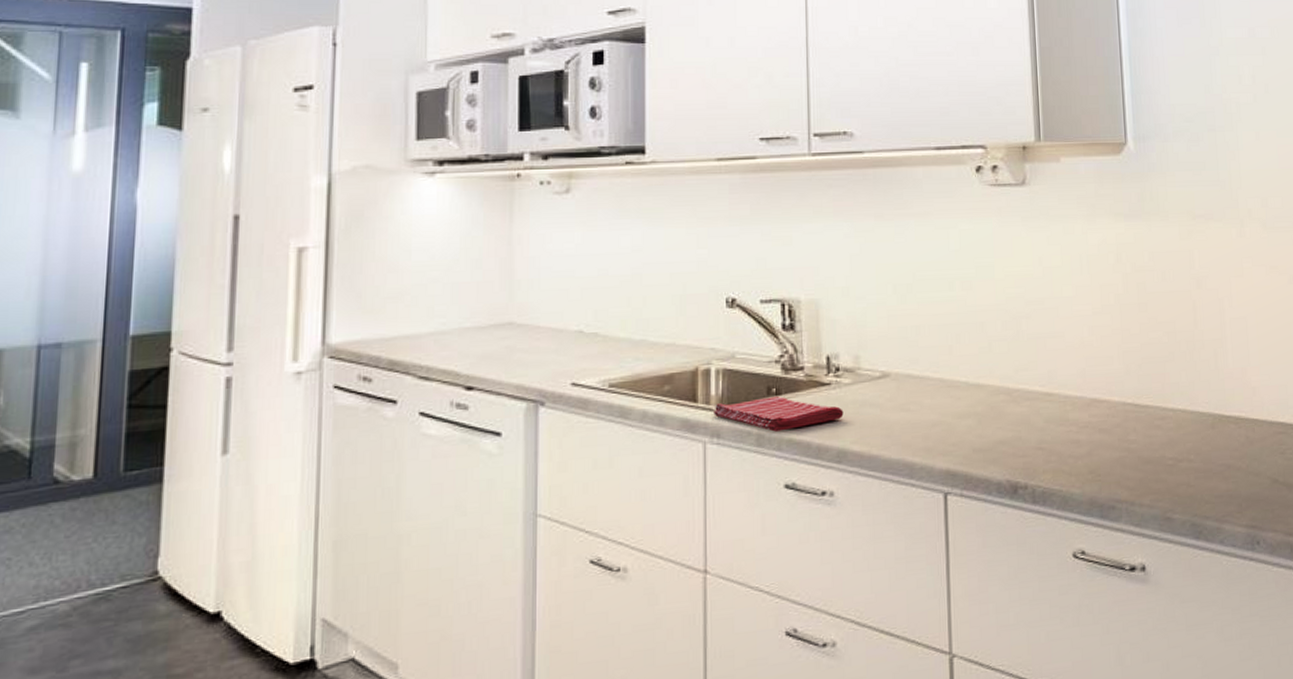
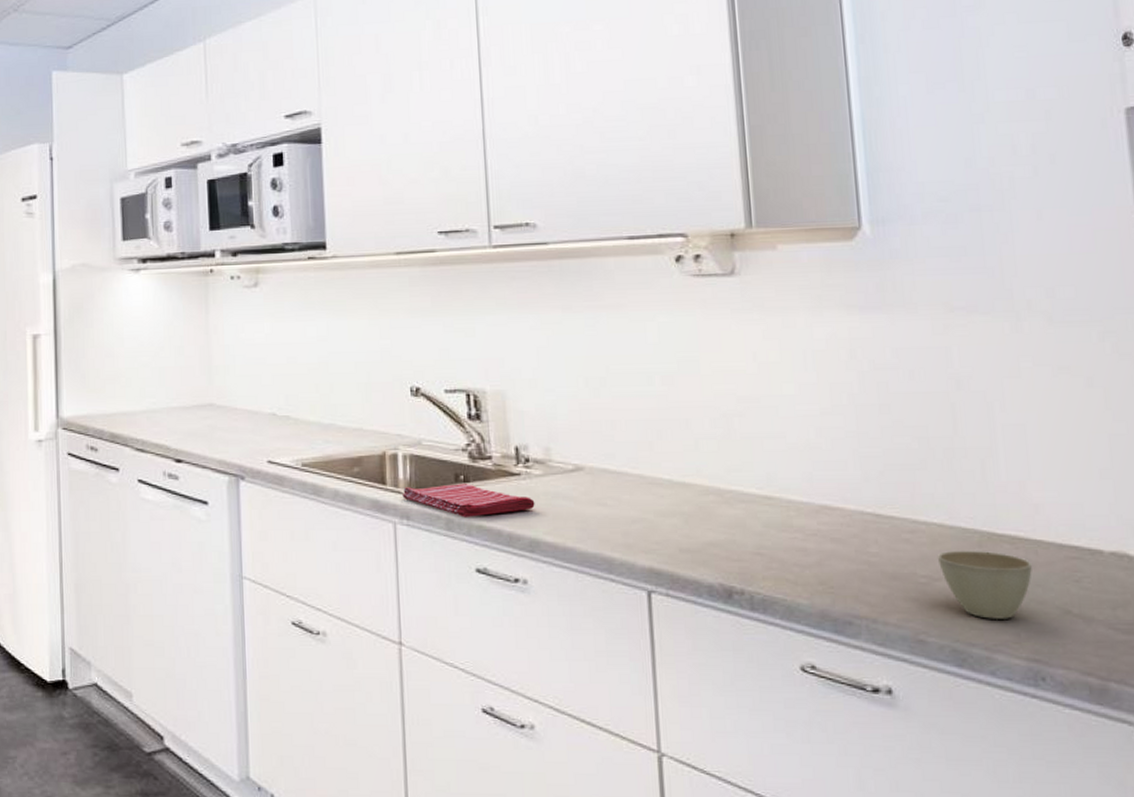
cup: none [1181,431,1251,493] -> present [937,550,1032,619]

